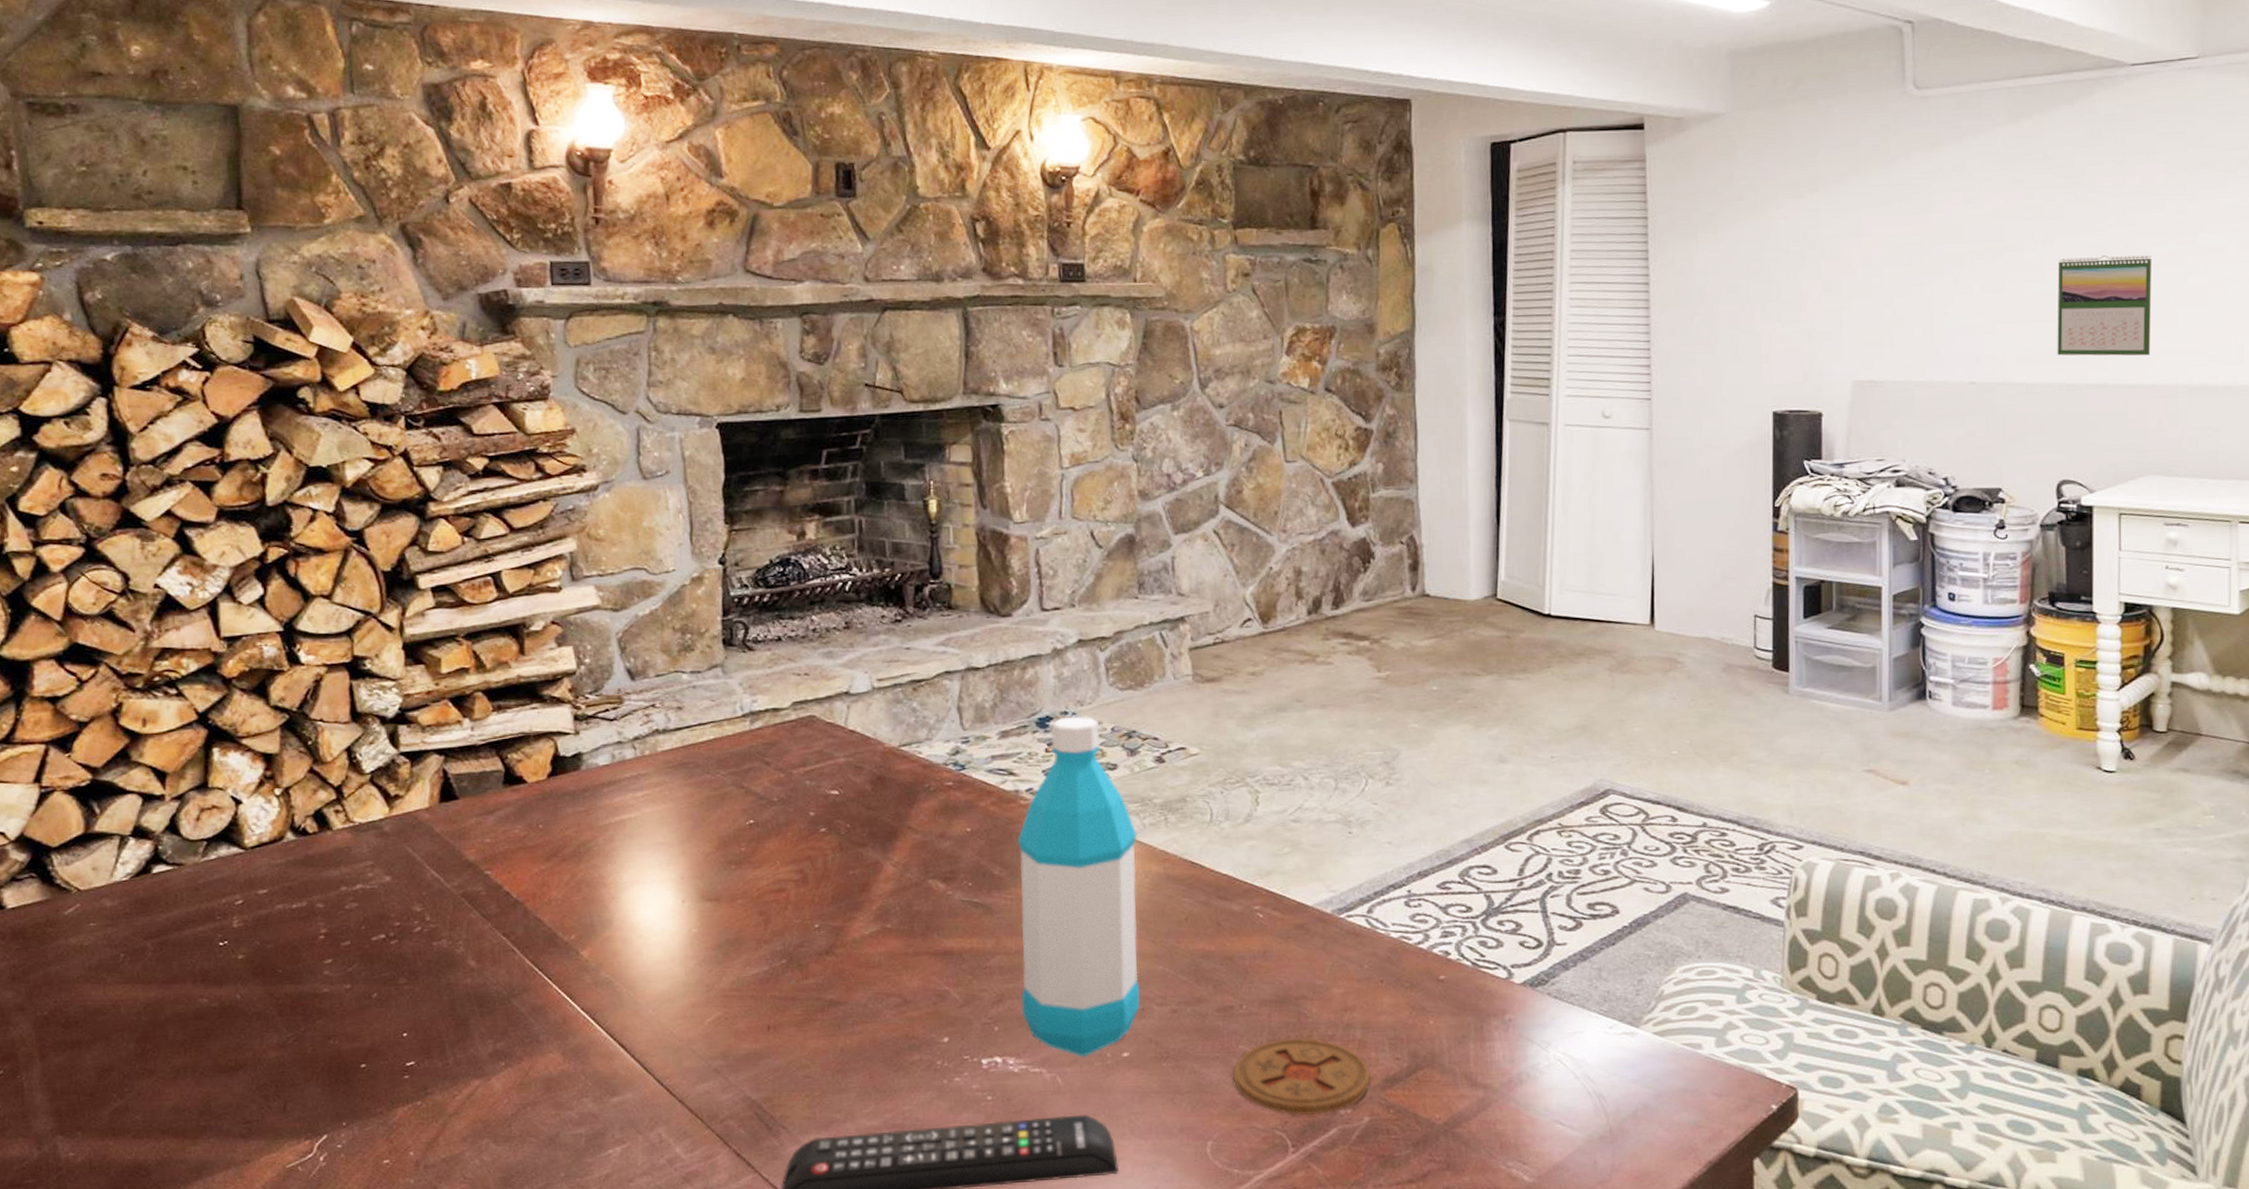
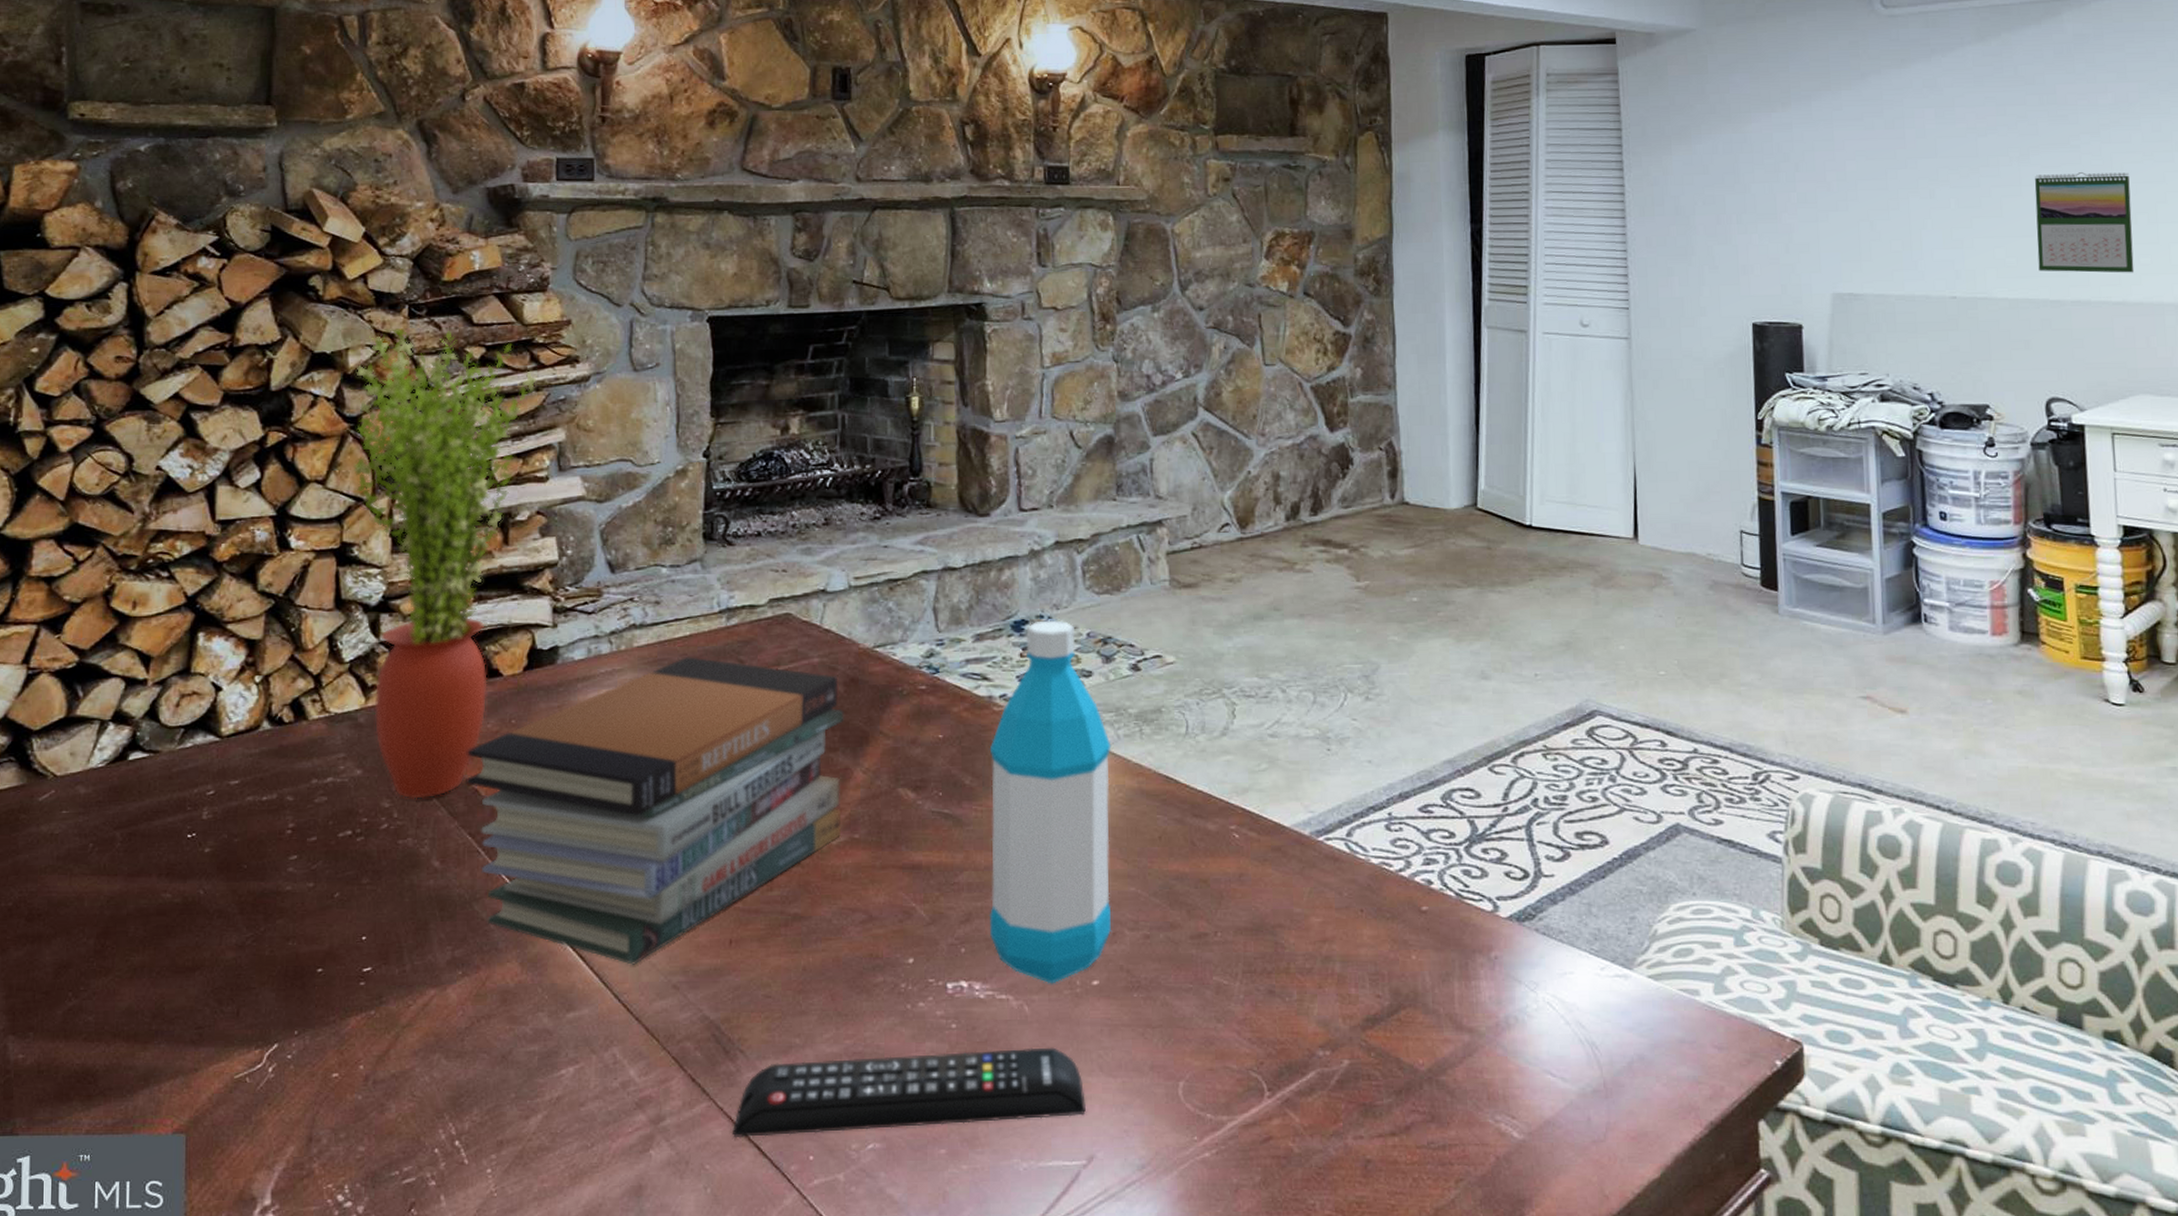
potted plant: none [354,440,543,903] -> present [354,328,536,799]
book stack: none [496,760,874,1052] -> present [466,657,844,965]
coaster: present [1232,1038,1371,1116] -> none [1206,970,1351,1056]

